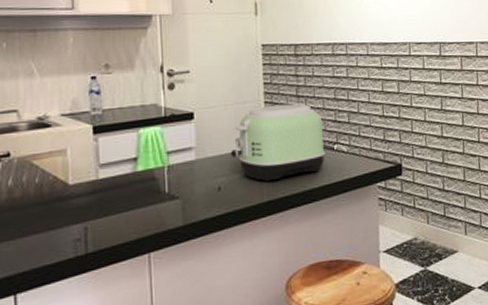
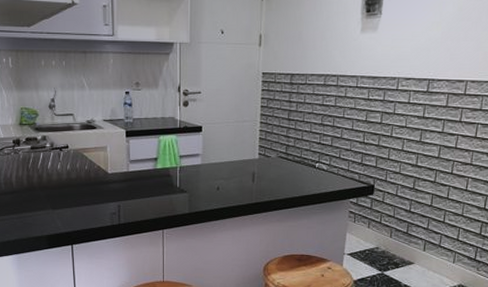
toaster: present [230,103,325,182] -> none [229,125,309,187]

